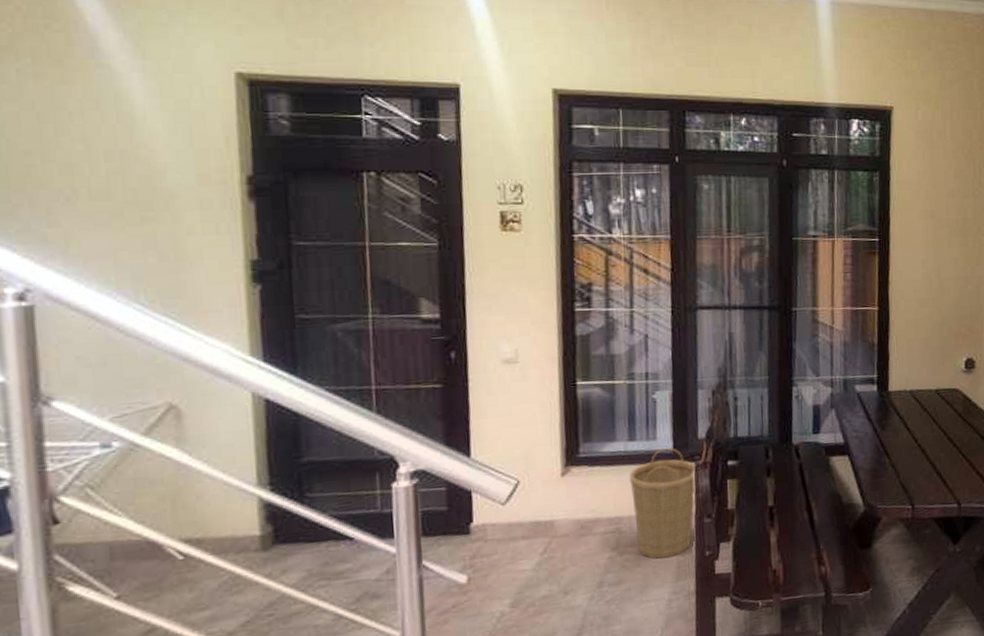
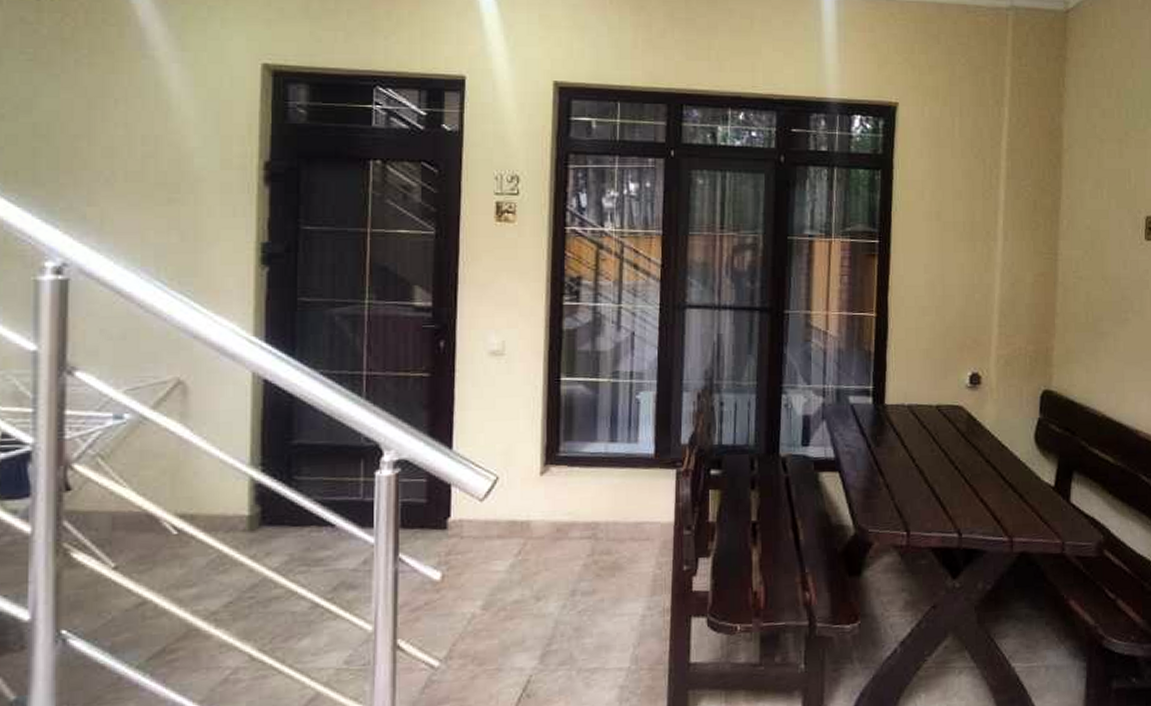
basket: present [629,447,697,559] -> none [608,451,678,571]

